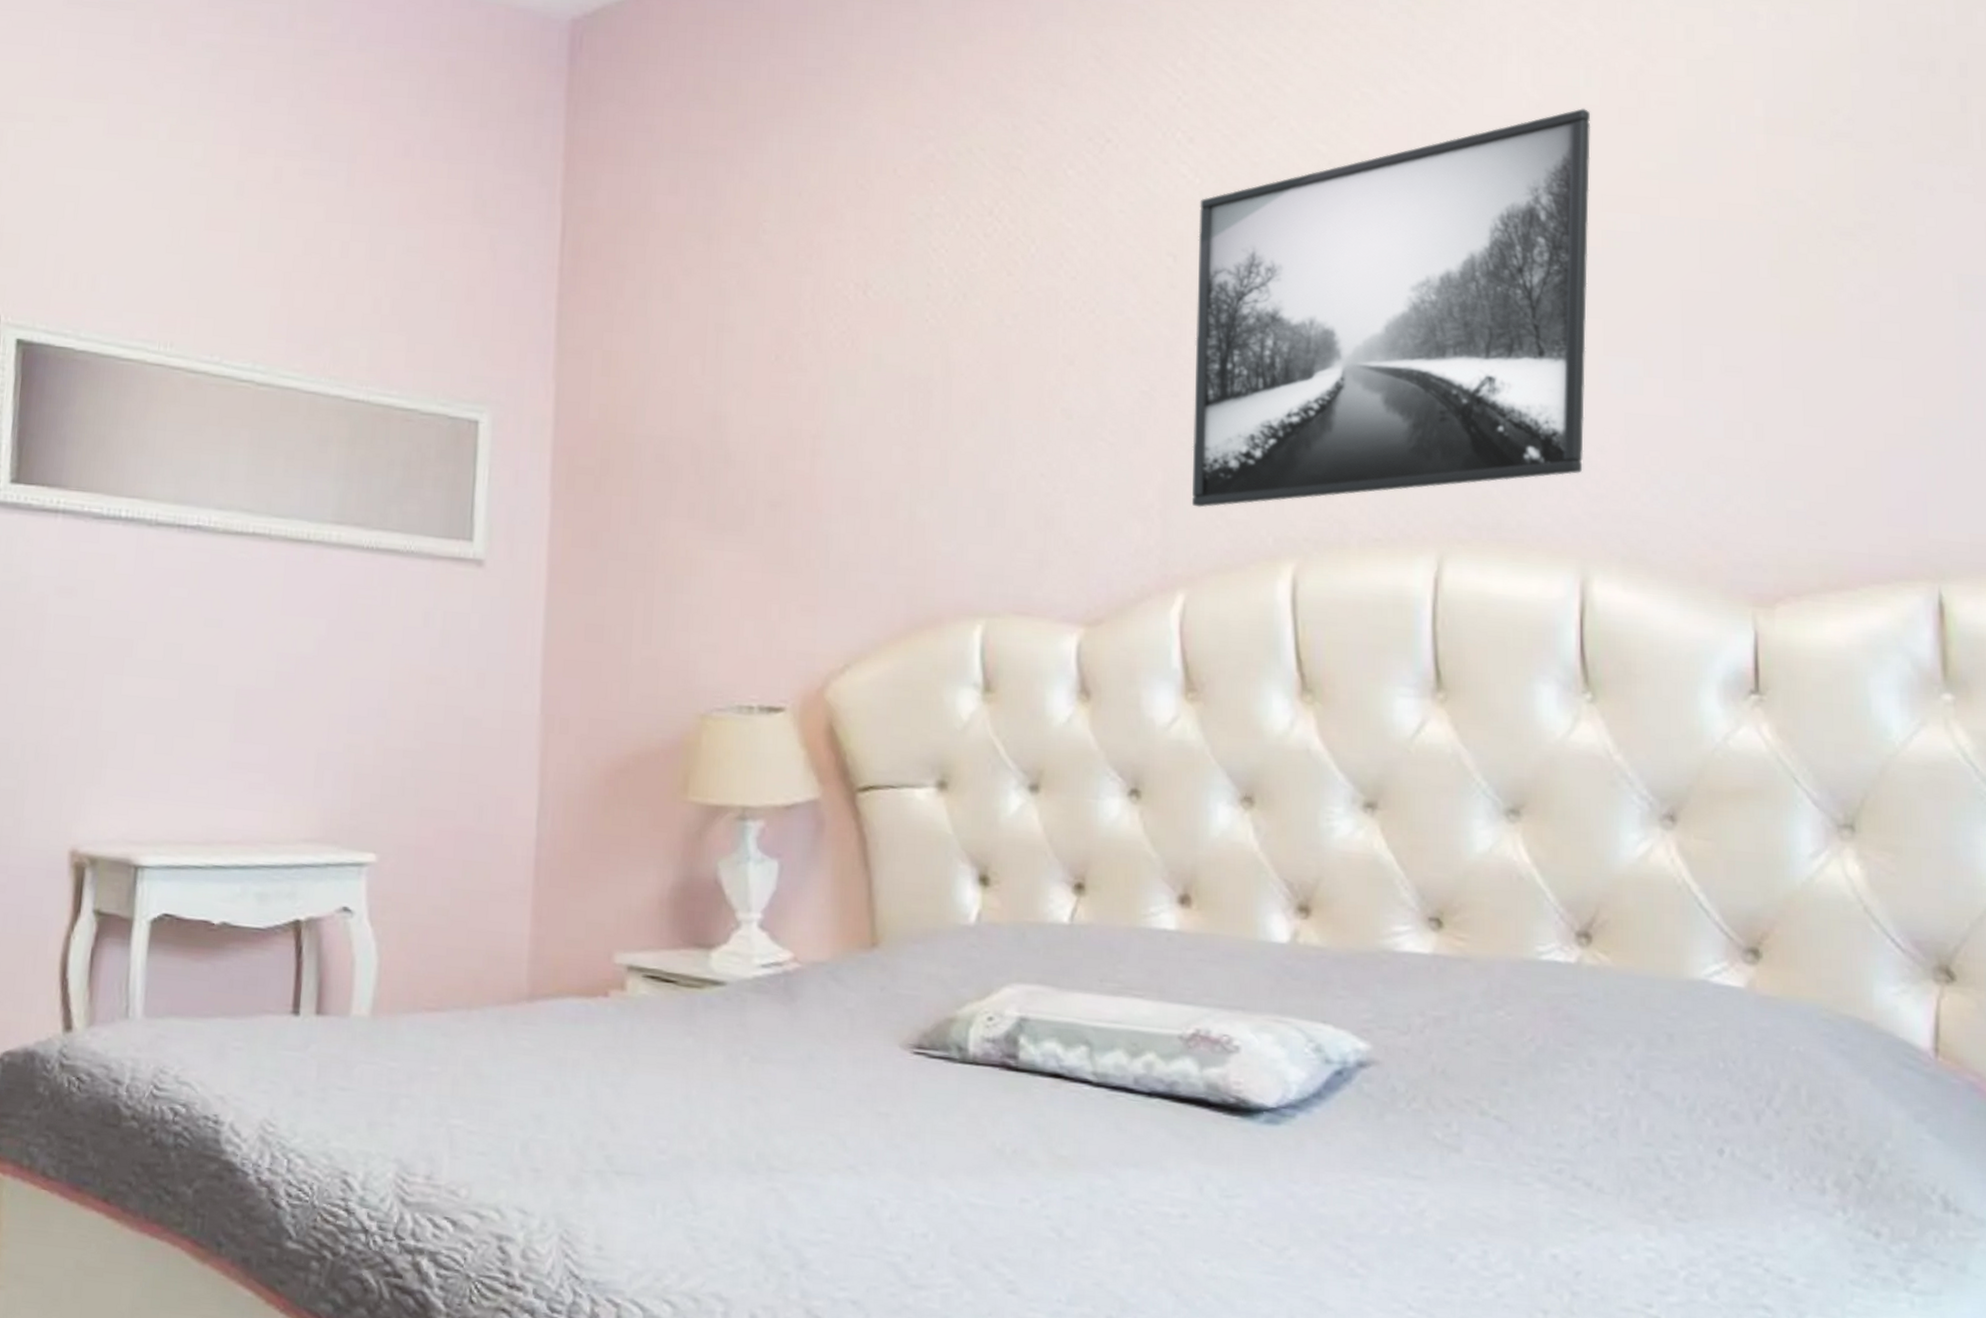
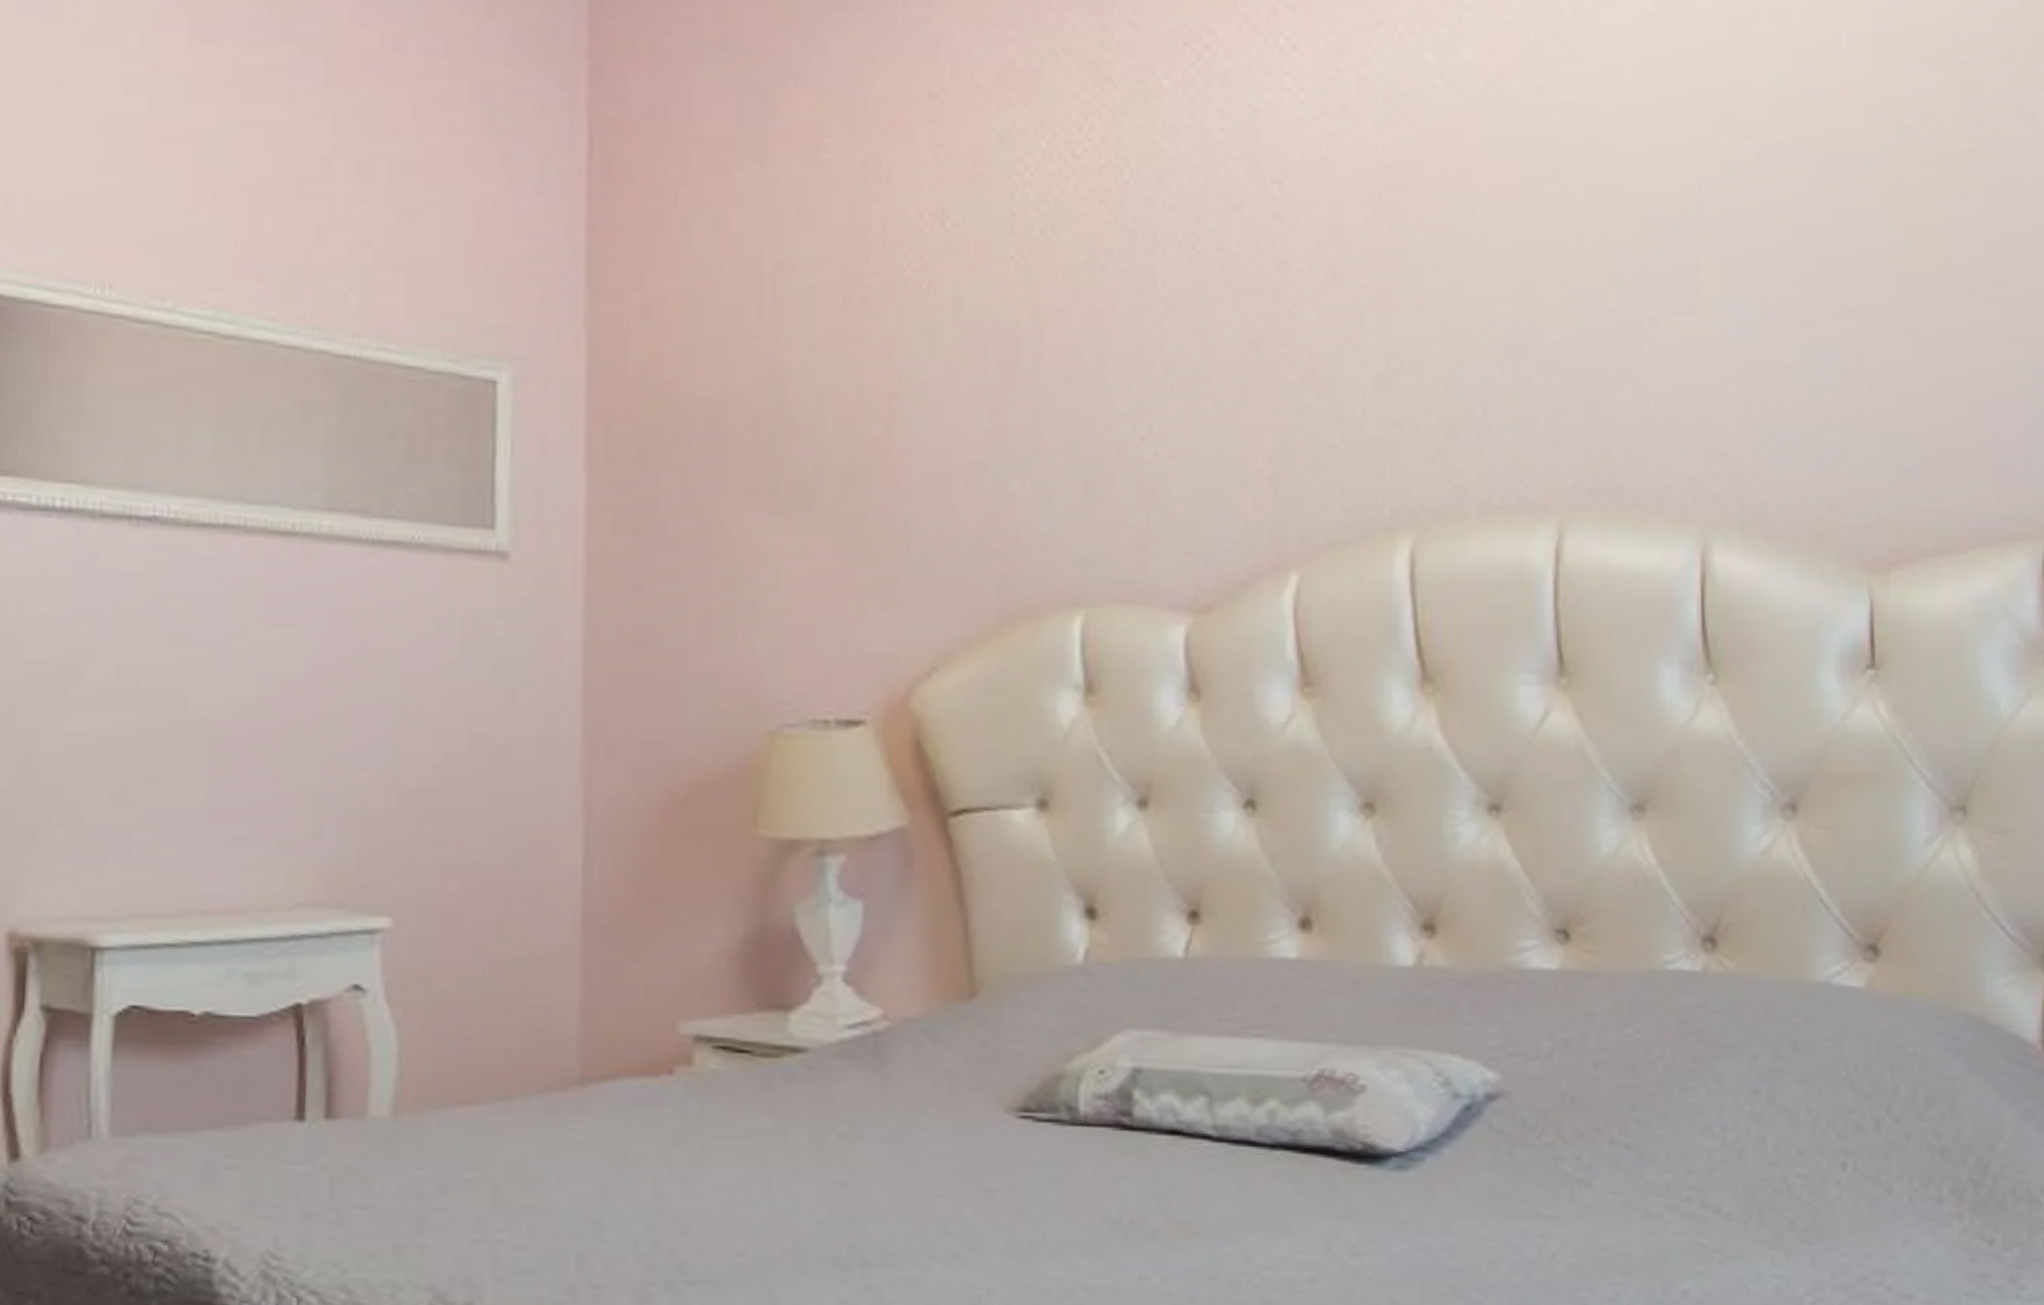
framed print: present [1191,107,1591,508] -> none [1303,18,1705,474]

